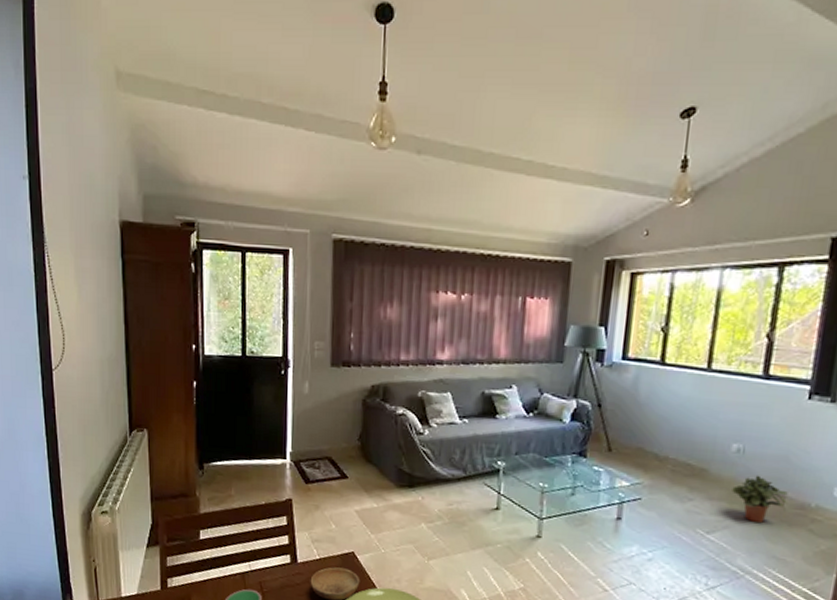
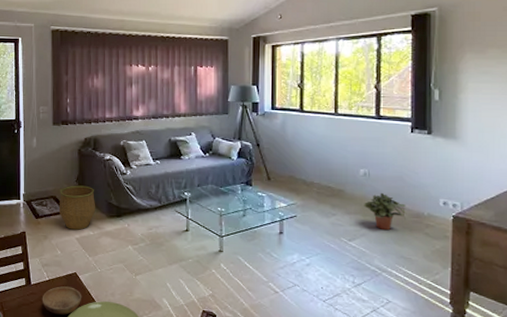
basket: none [334,445,383,501] -> present [58,185,96,230]

